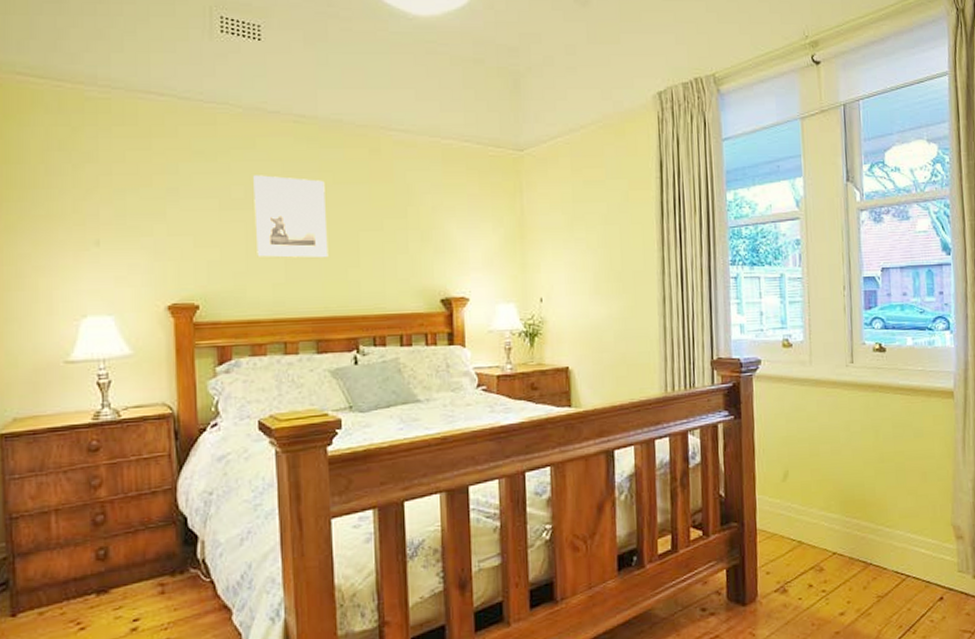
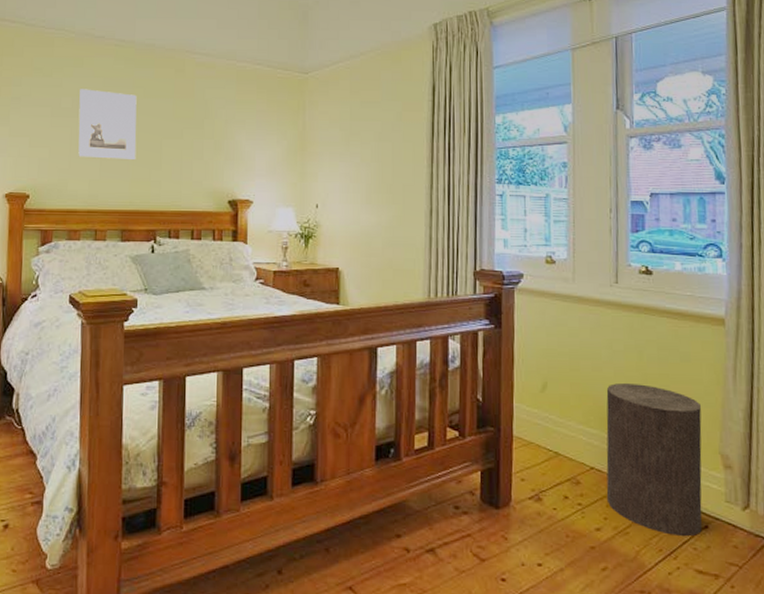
stool: none [845,463,938,611] -> present [606,383,702,537]

